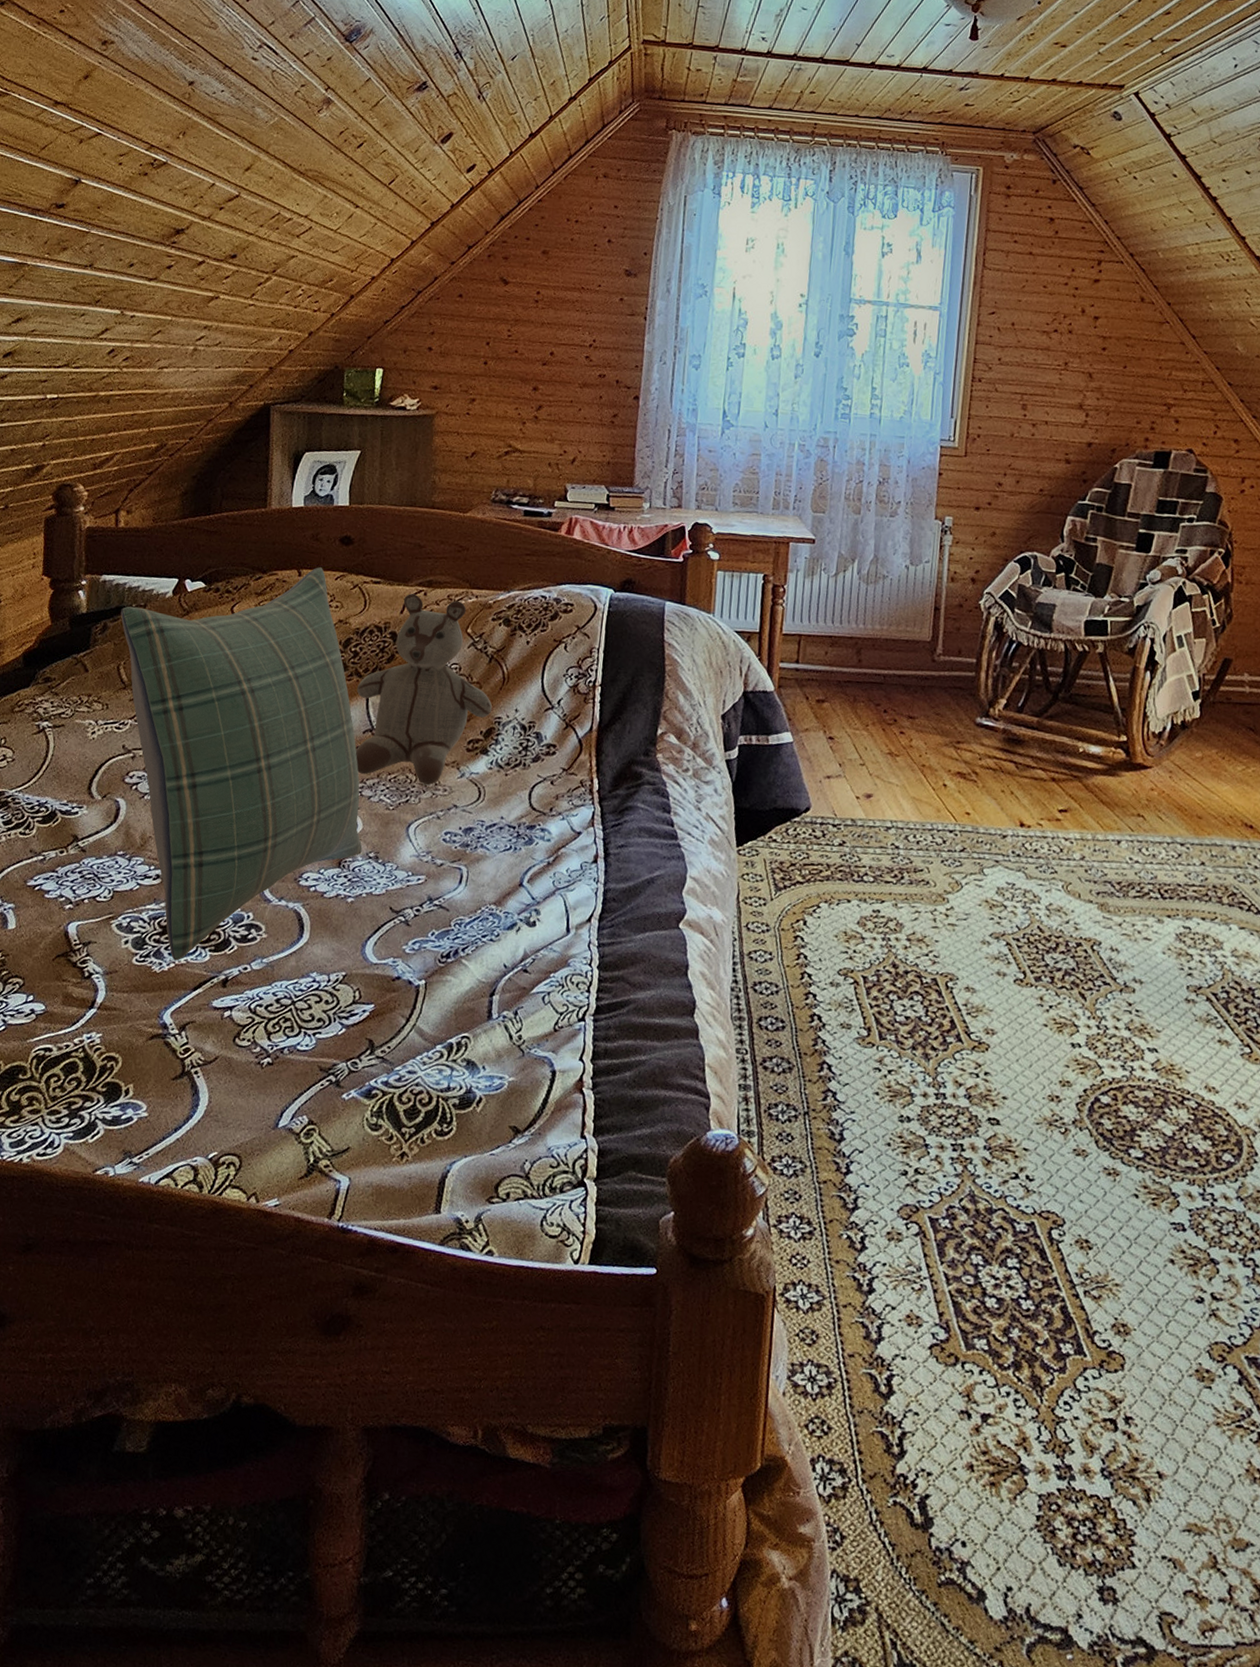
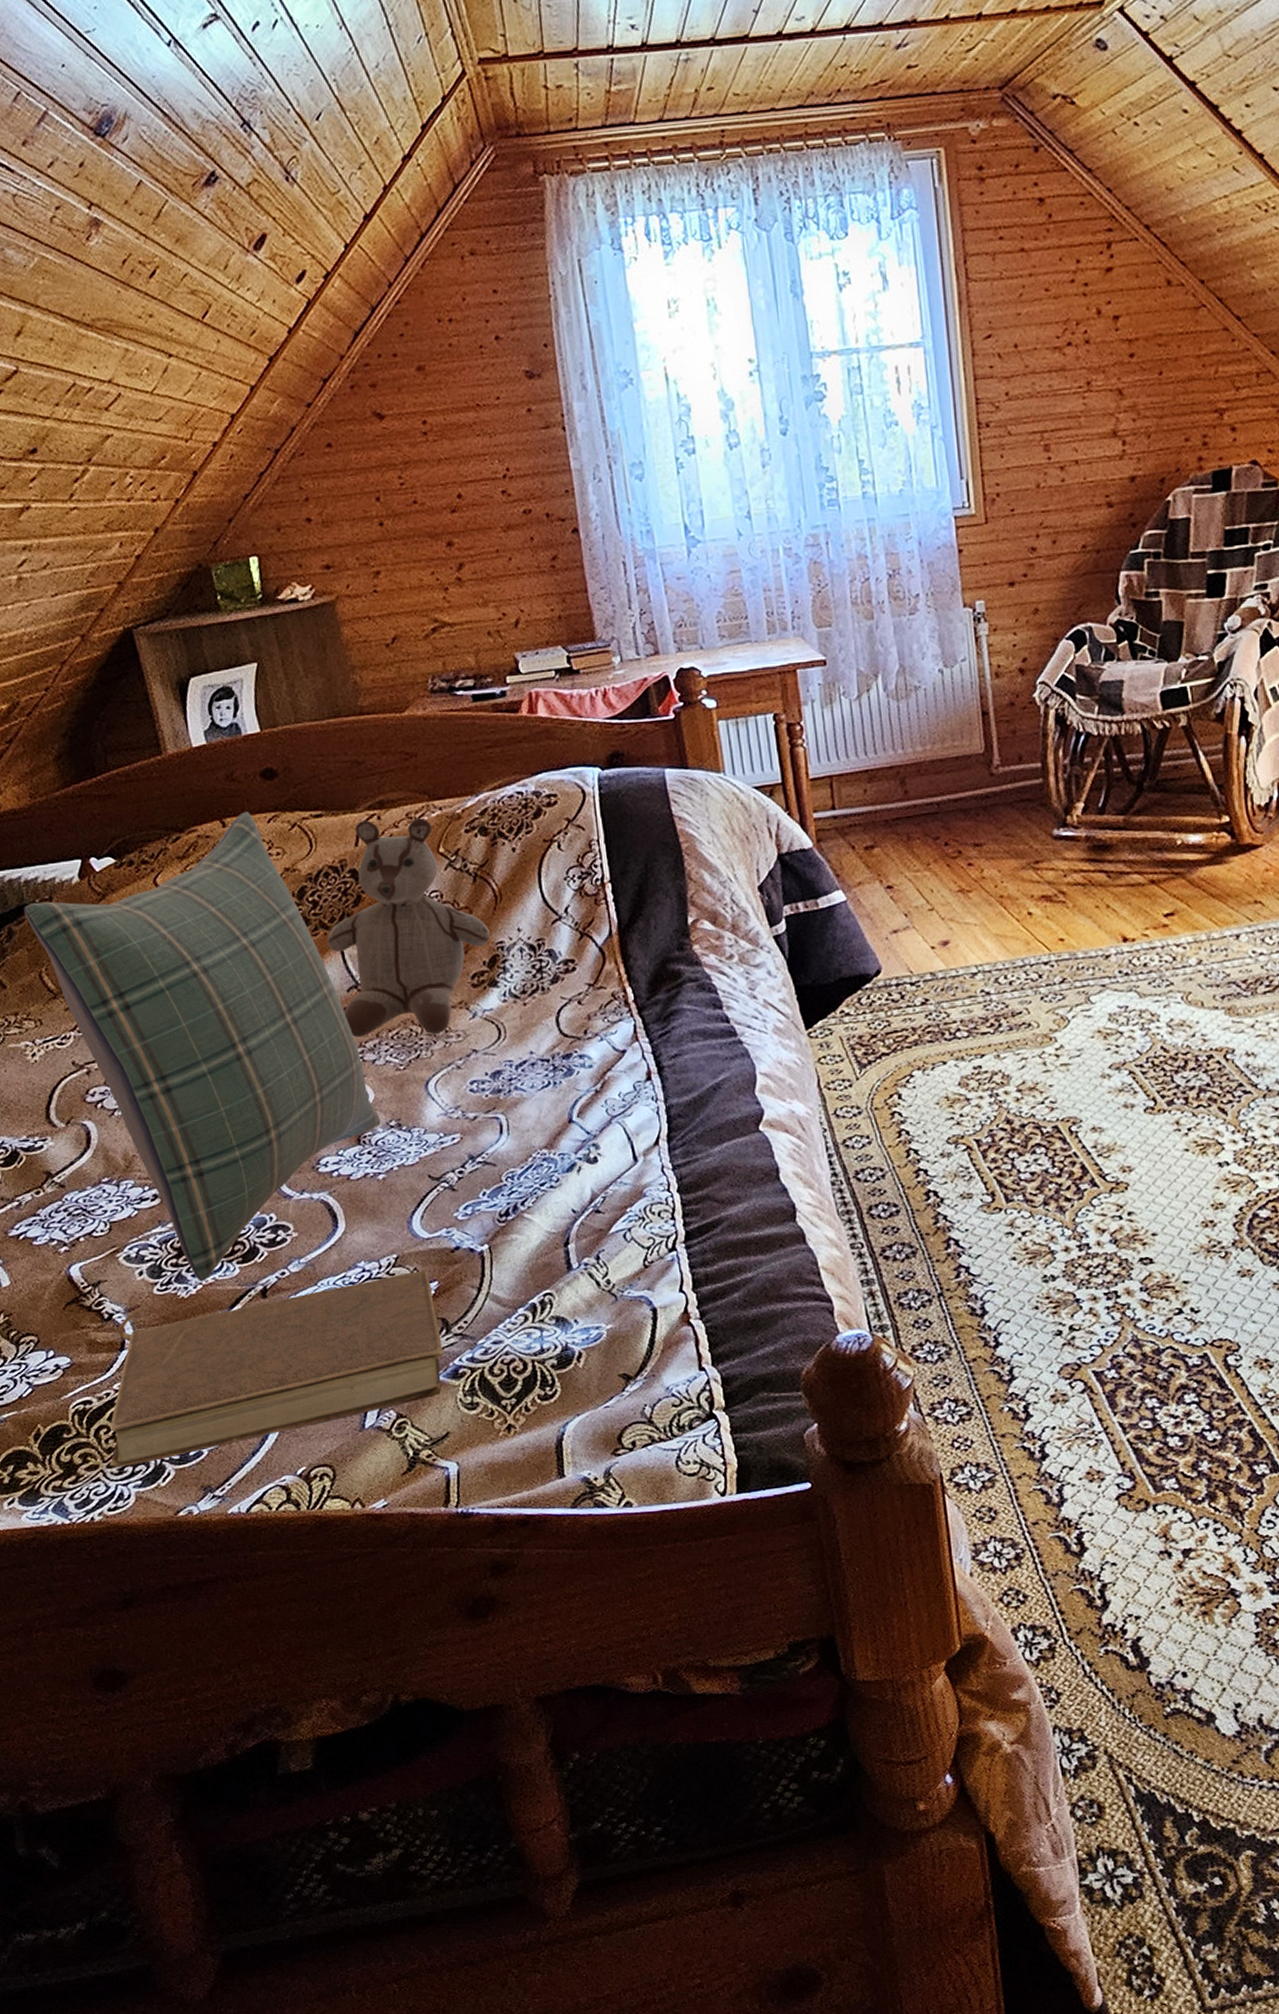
book: none [50,971,369,1118] -> present [109,1269,443,1468]

